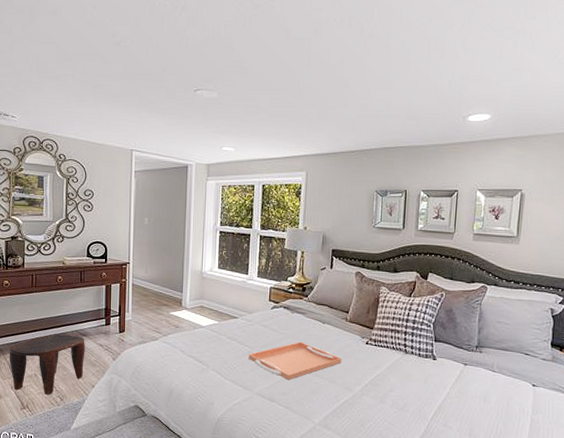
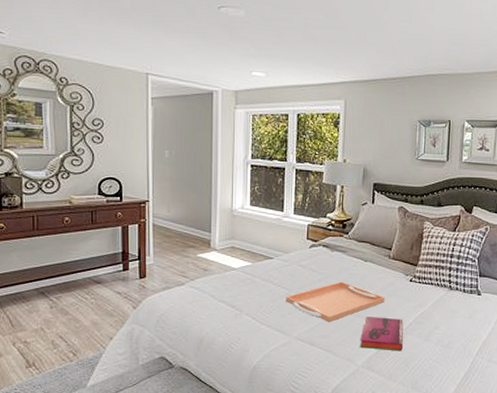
stool: present [9,334,85,395] -> none [8,282,100,351]
hardback book: none [317,376,359,412] -> present [360,317,404,352]

